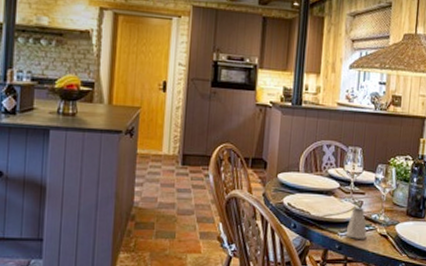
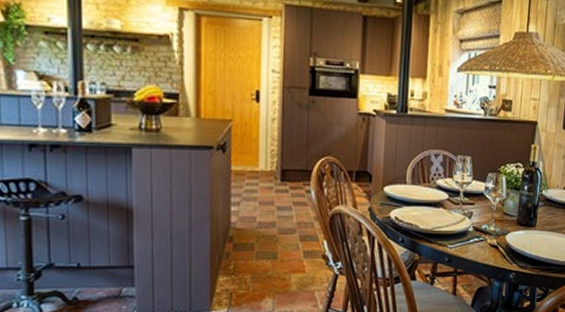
saltshaker: present [345,207,367,239] -> none [455,218,477,251]

